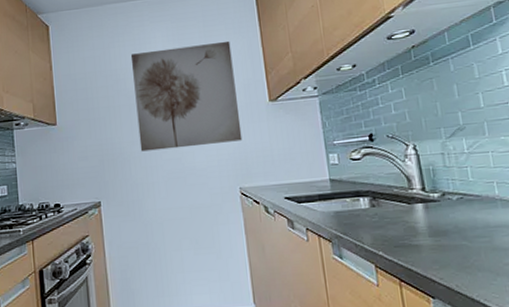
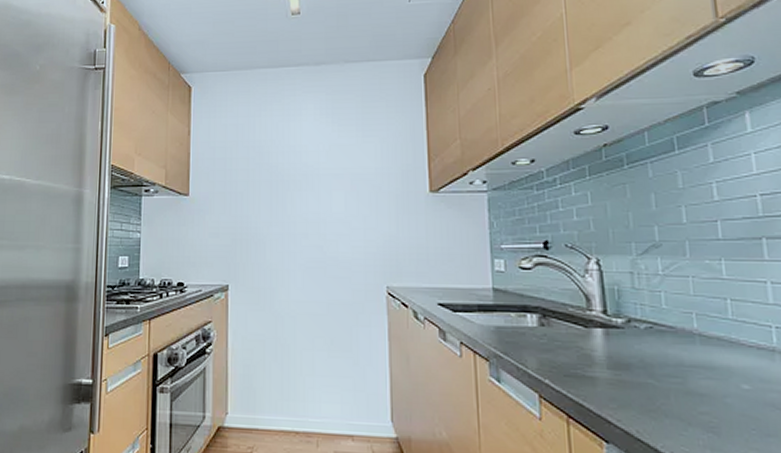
wall art: present [130,40,243,152] -> none [277,120,395,235]

